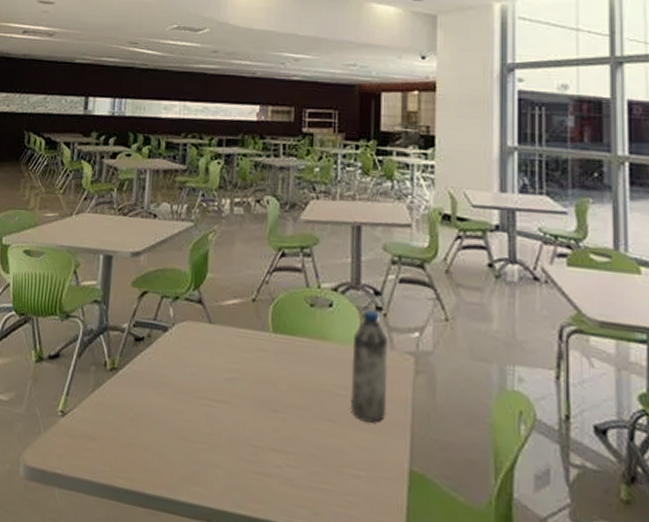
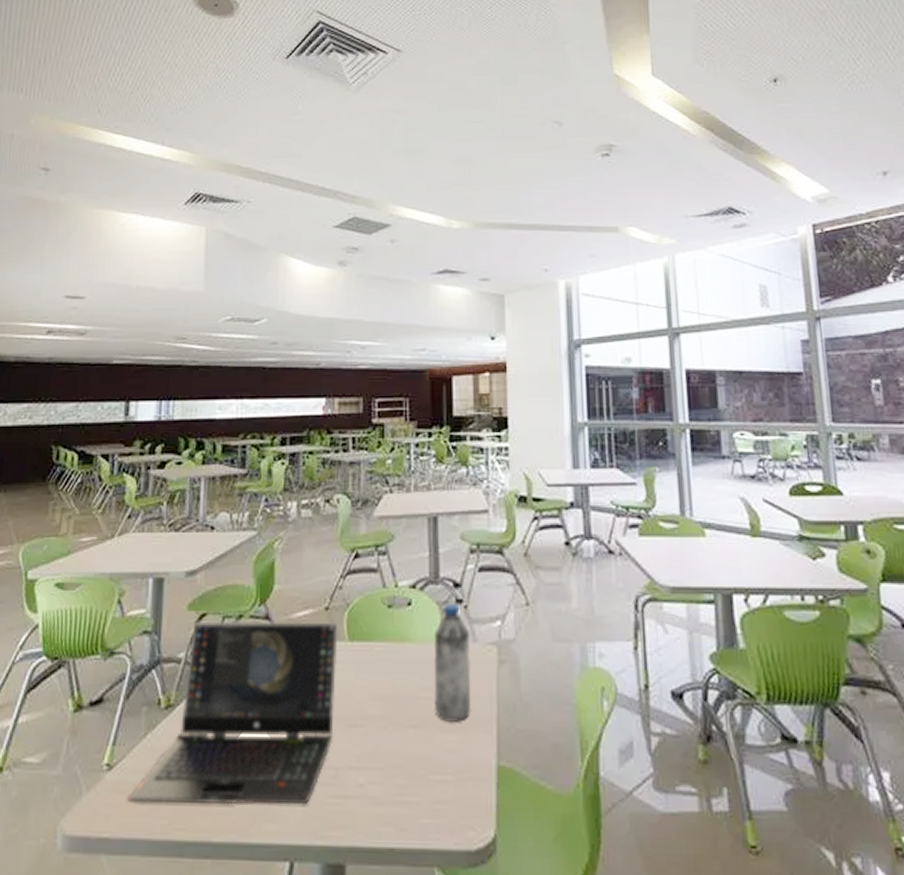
laptop computer: none [77,298,264,474] -> present [127,621,338,805]

